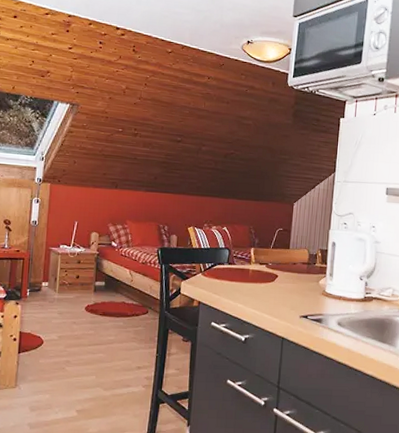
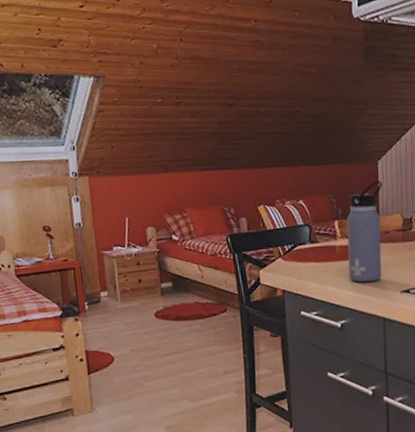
water bottle: none [257,219,296,305] -> present [347,181,383,283]

